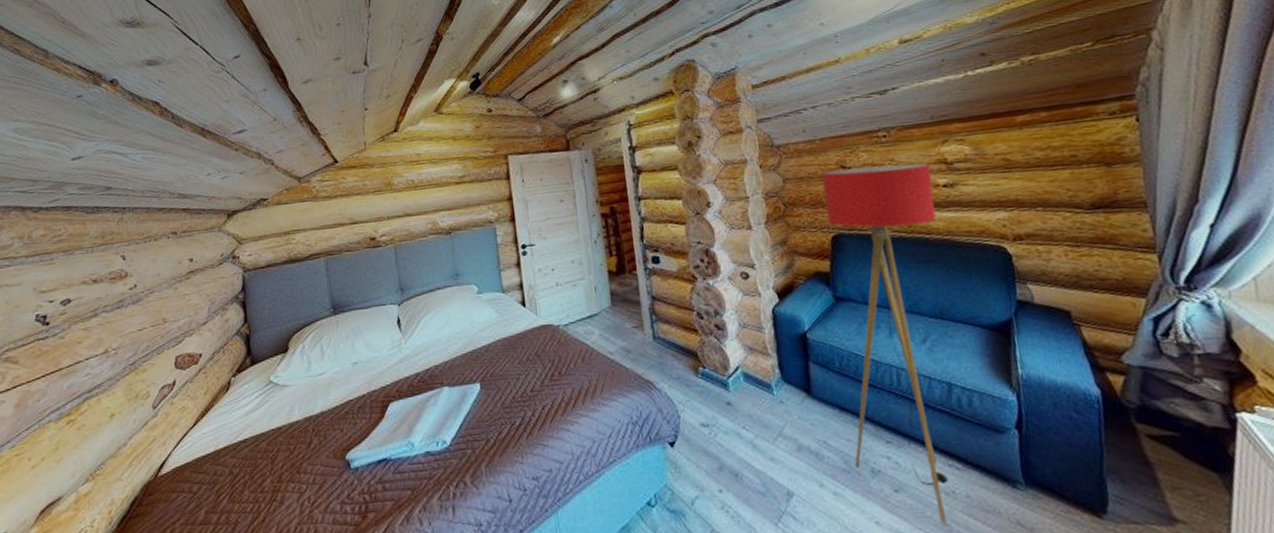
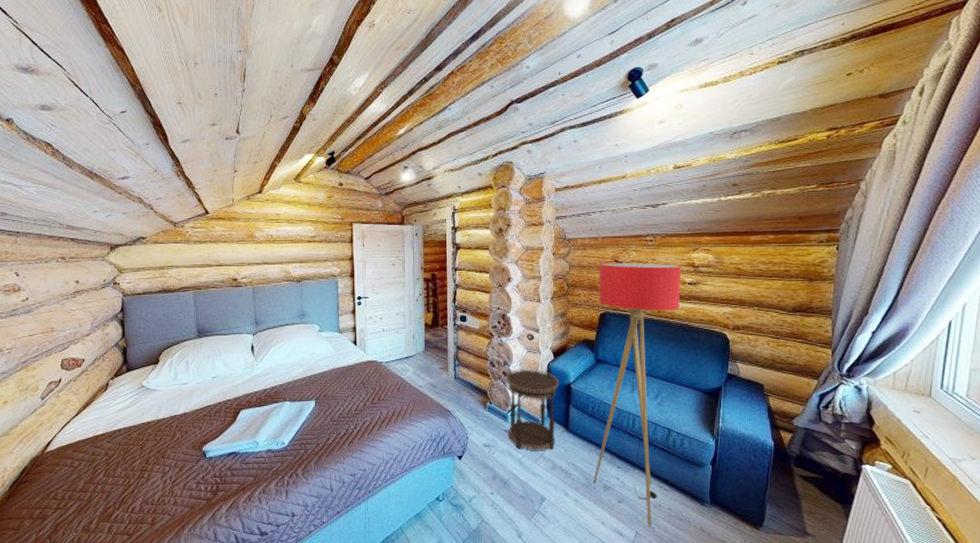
side table: none [719,316,796,428] -> present [506,368,559,451]

